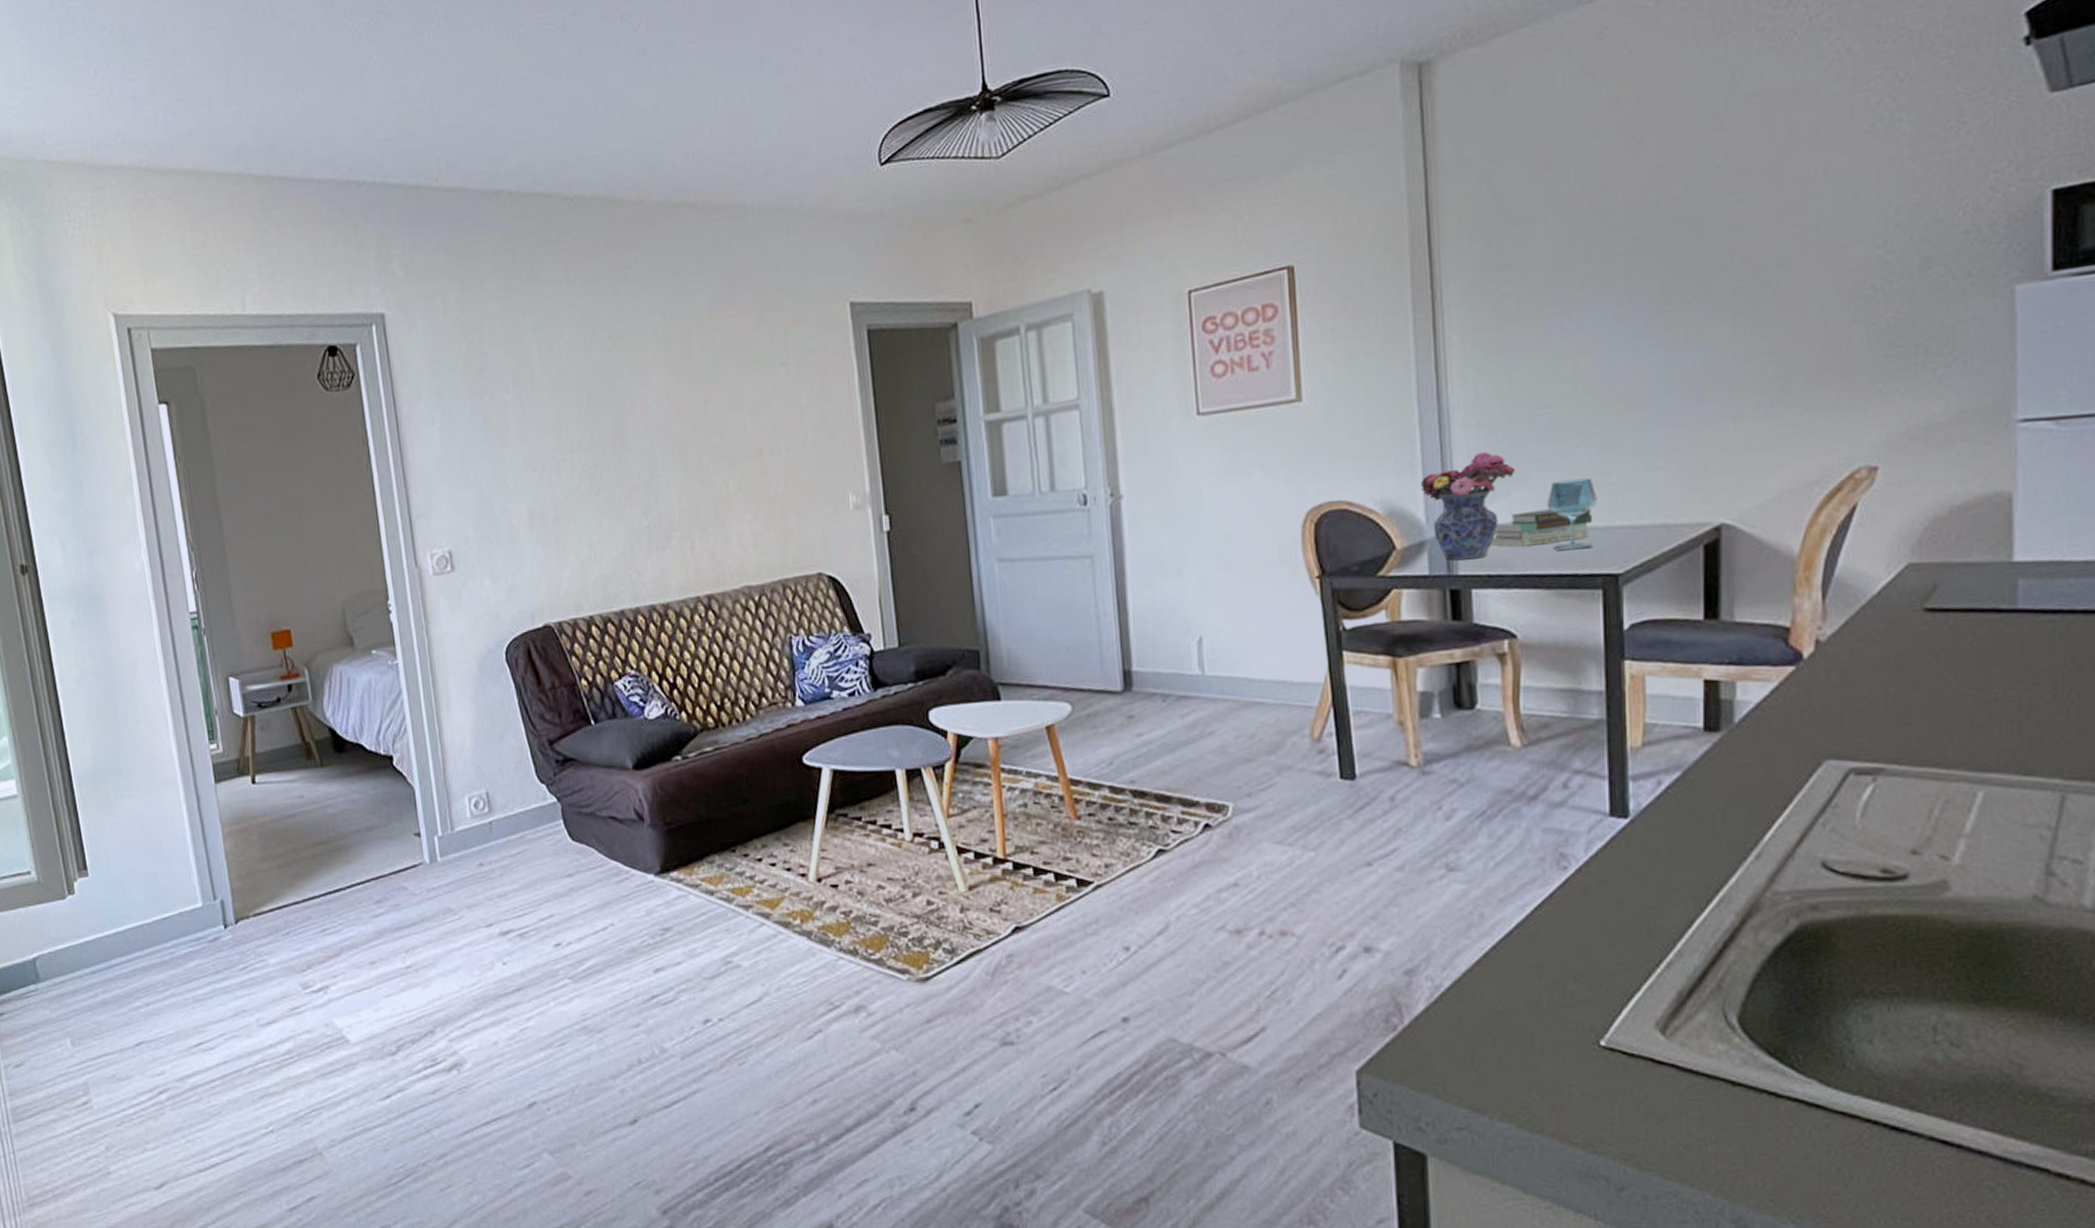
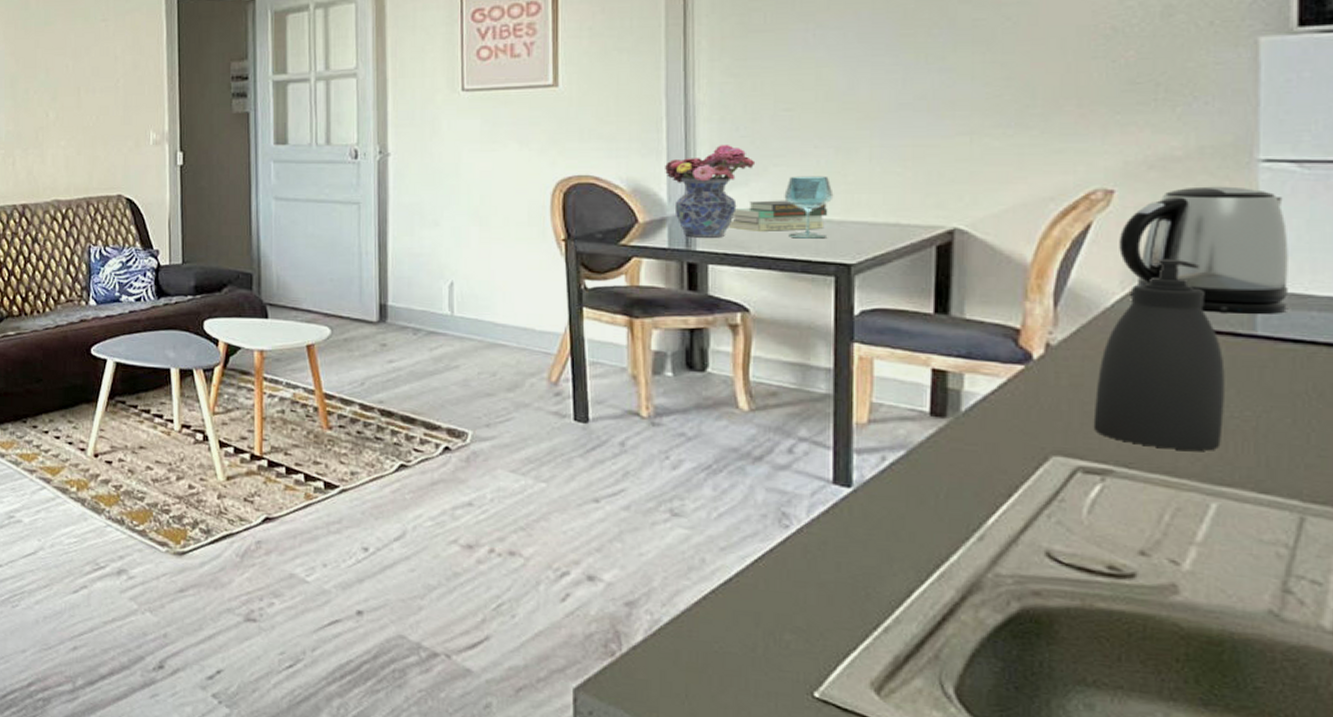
soap dispenser: none [1863,535,1988,740] -> present [1093,258,1225,451]
kettle: none [1884,451,2048,591] -> present [1119,186,1289,315]

